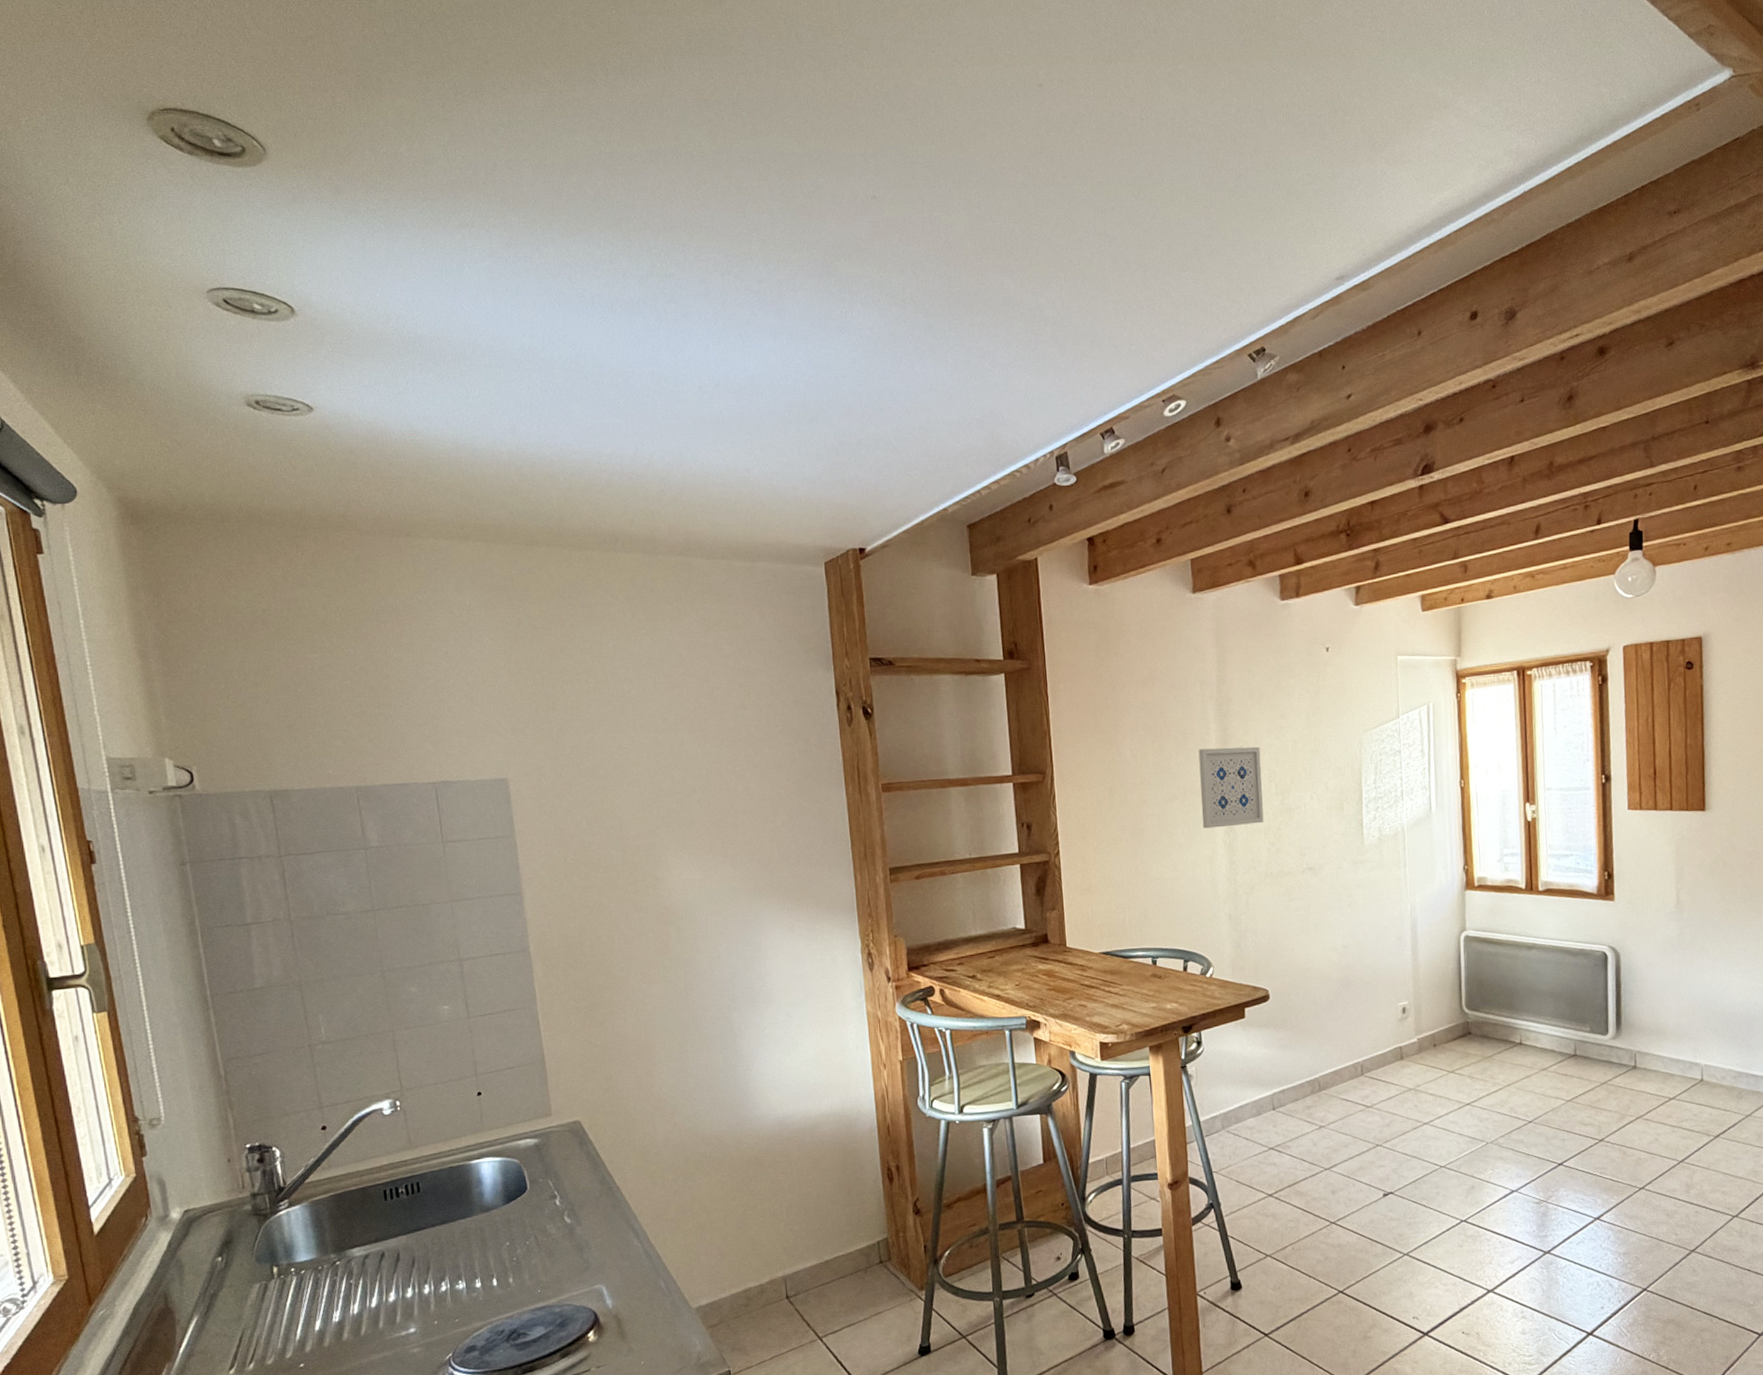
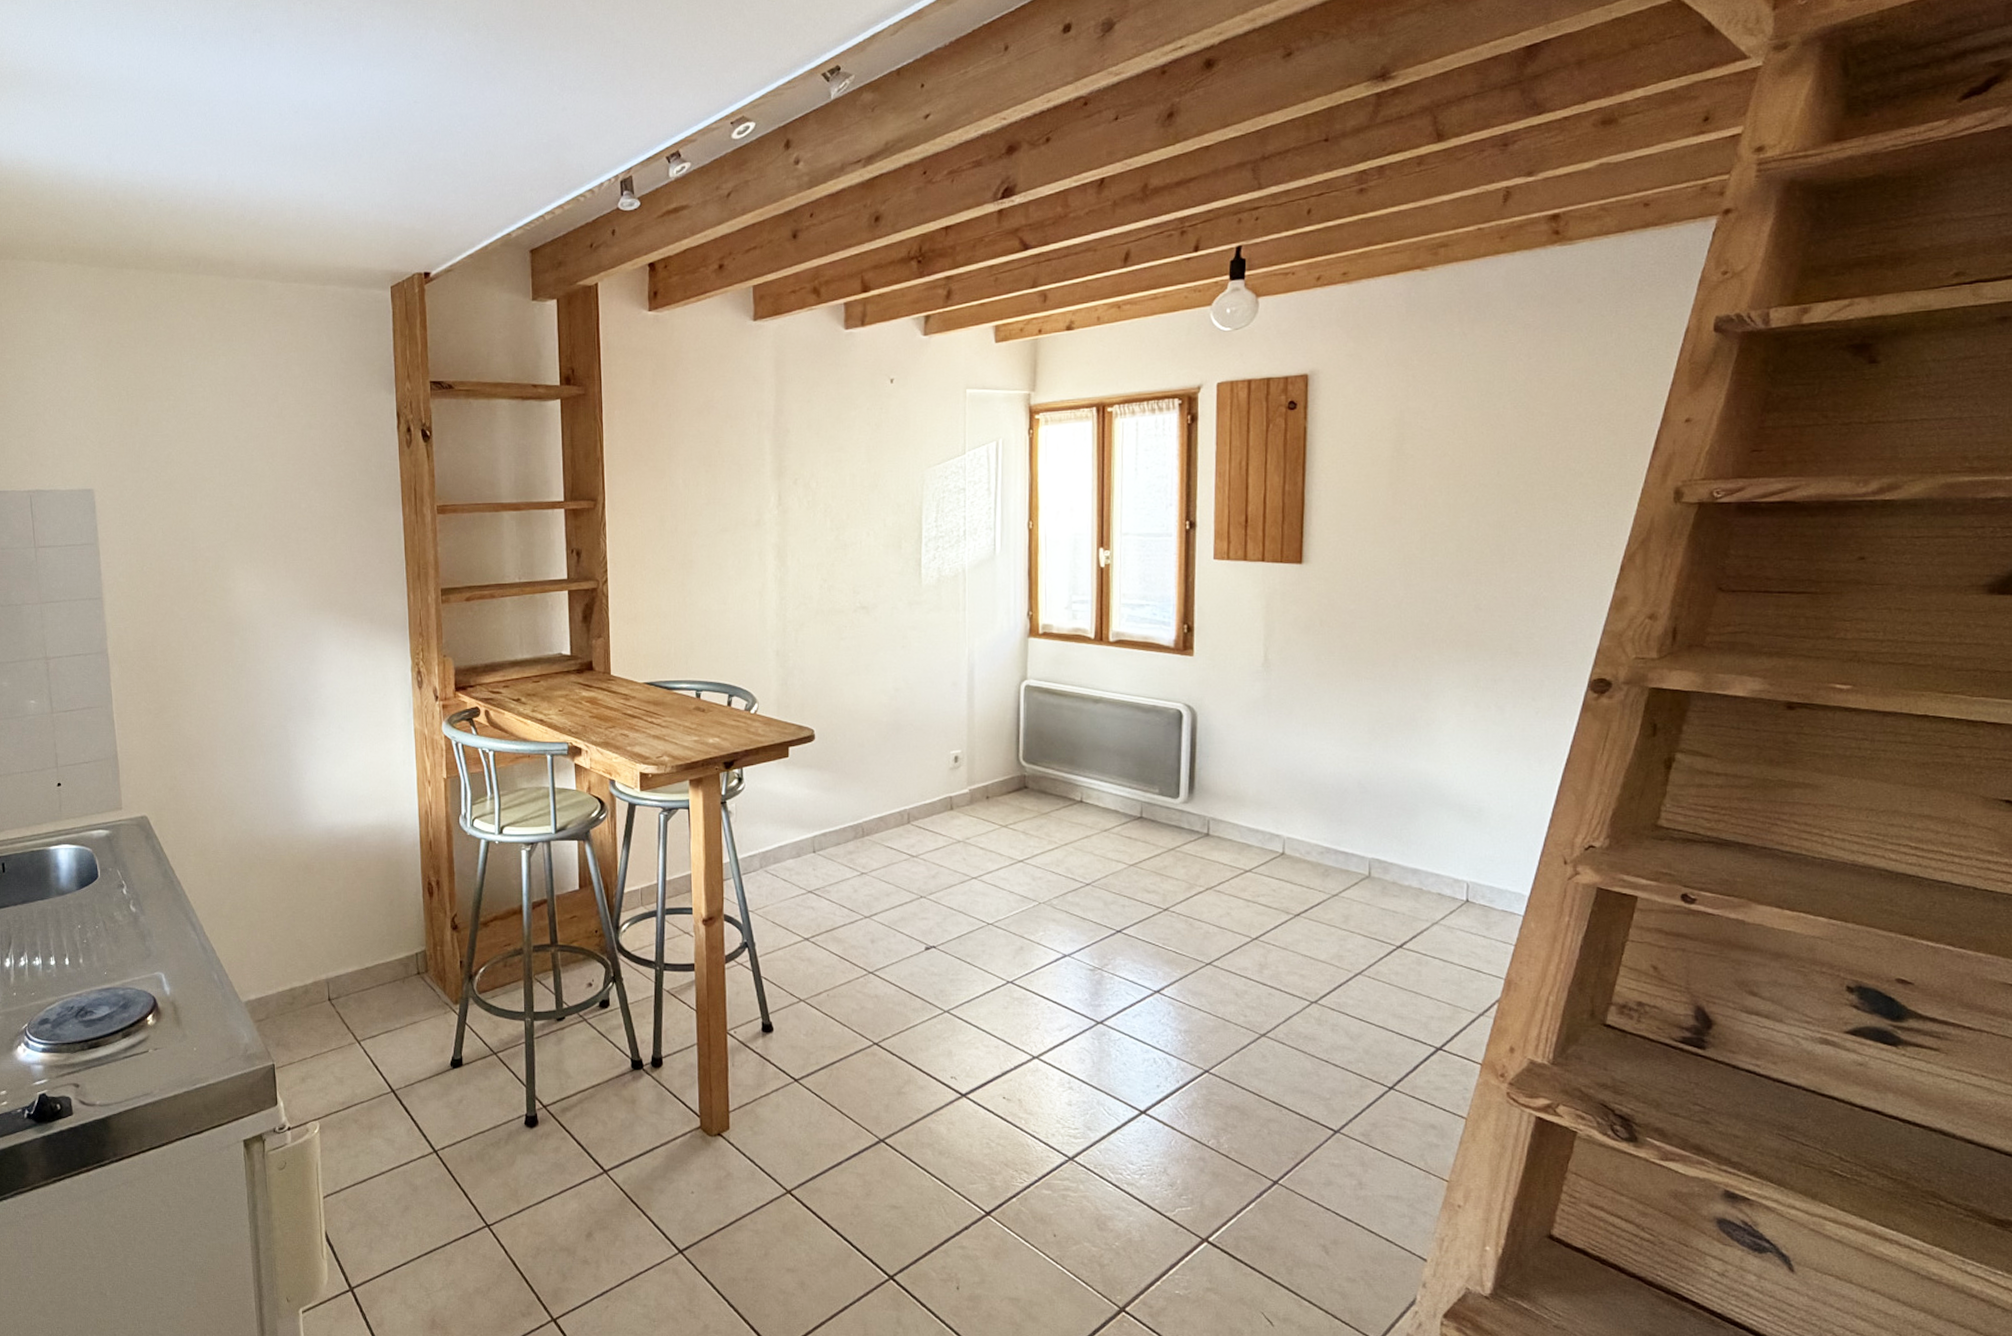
wall art: present [1198,746,1264,829] -> none [752,479,817,562]

